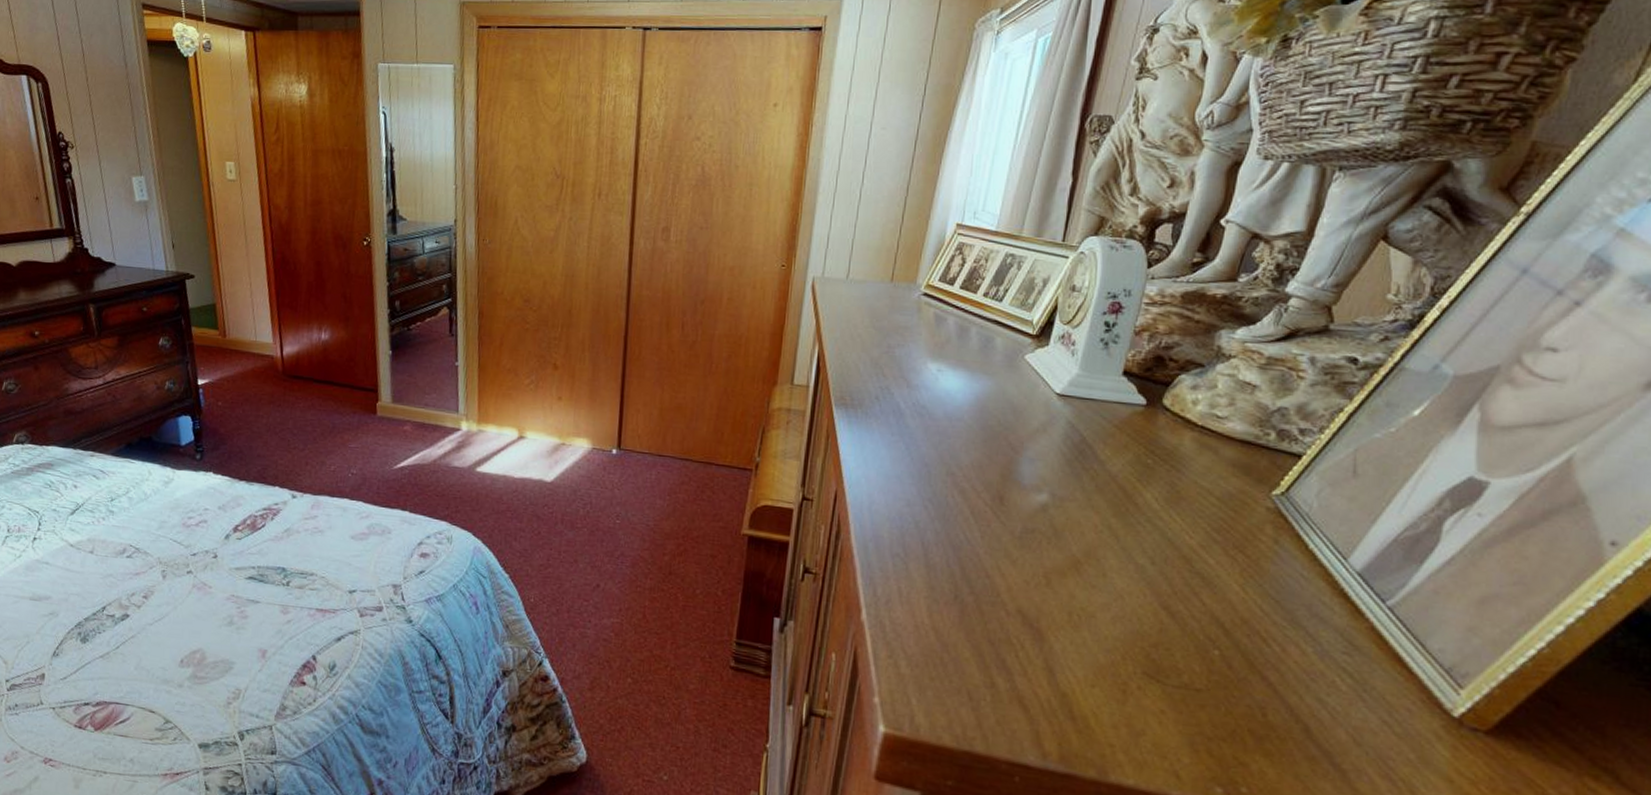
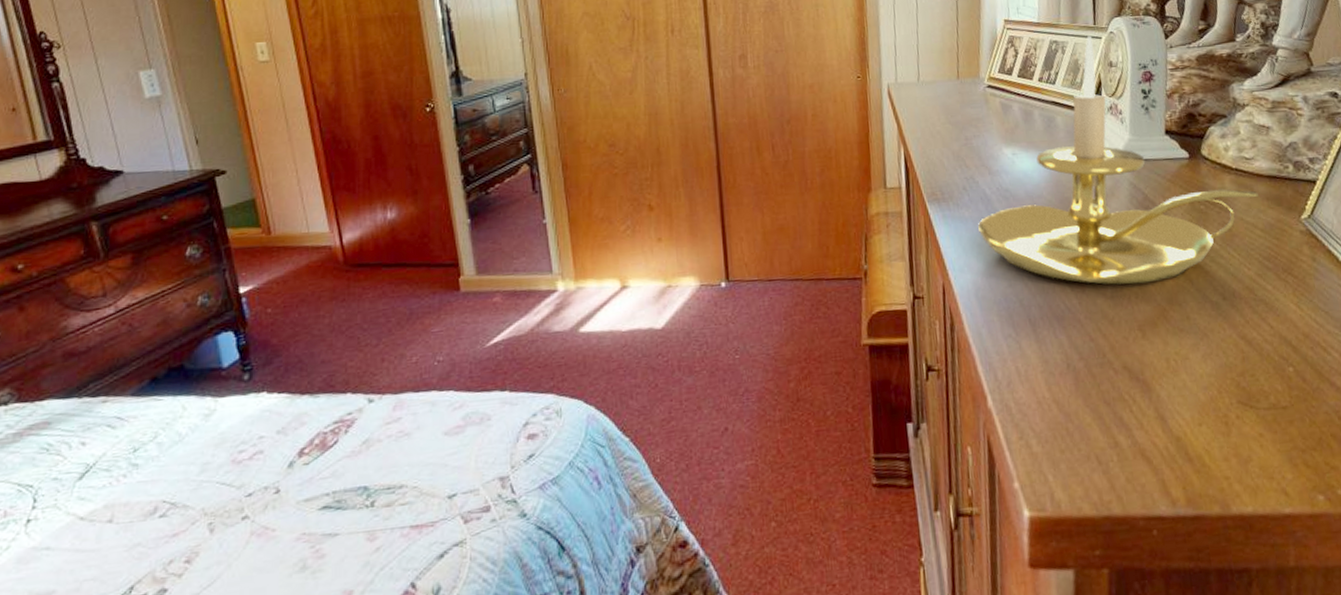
candle holder: none [884,253,1223,531] -> present [978,35,1258,285]

